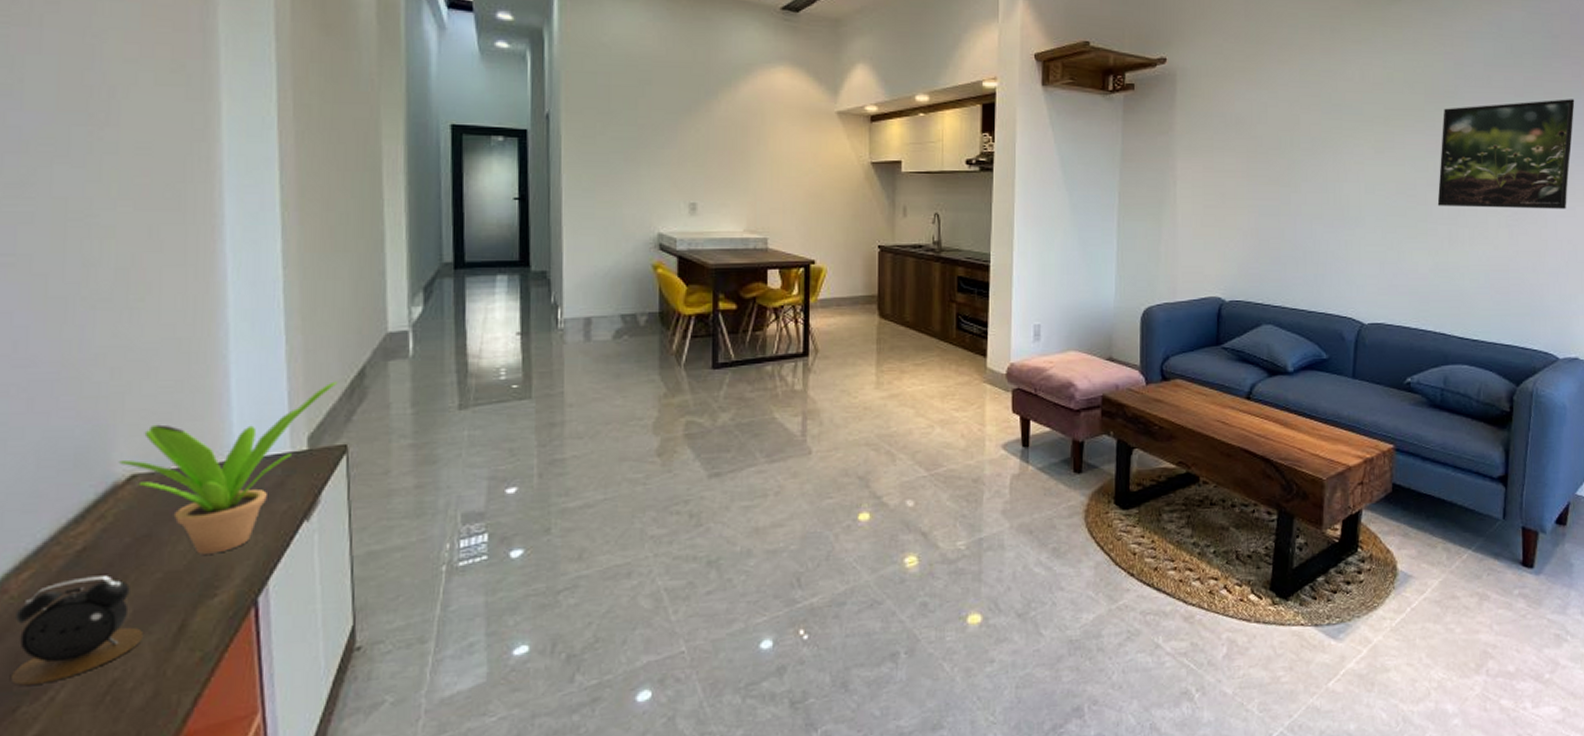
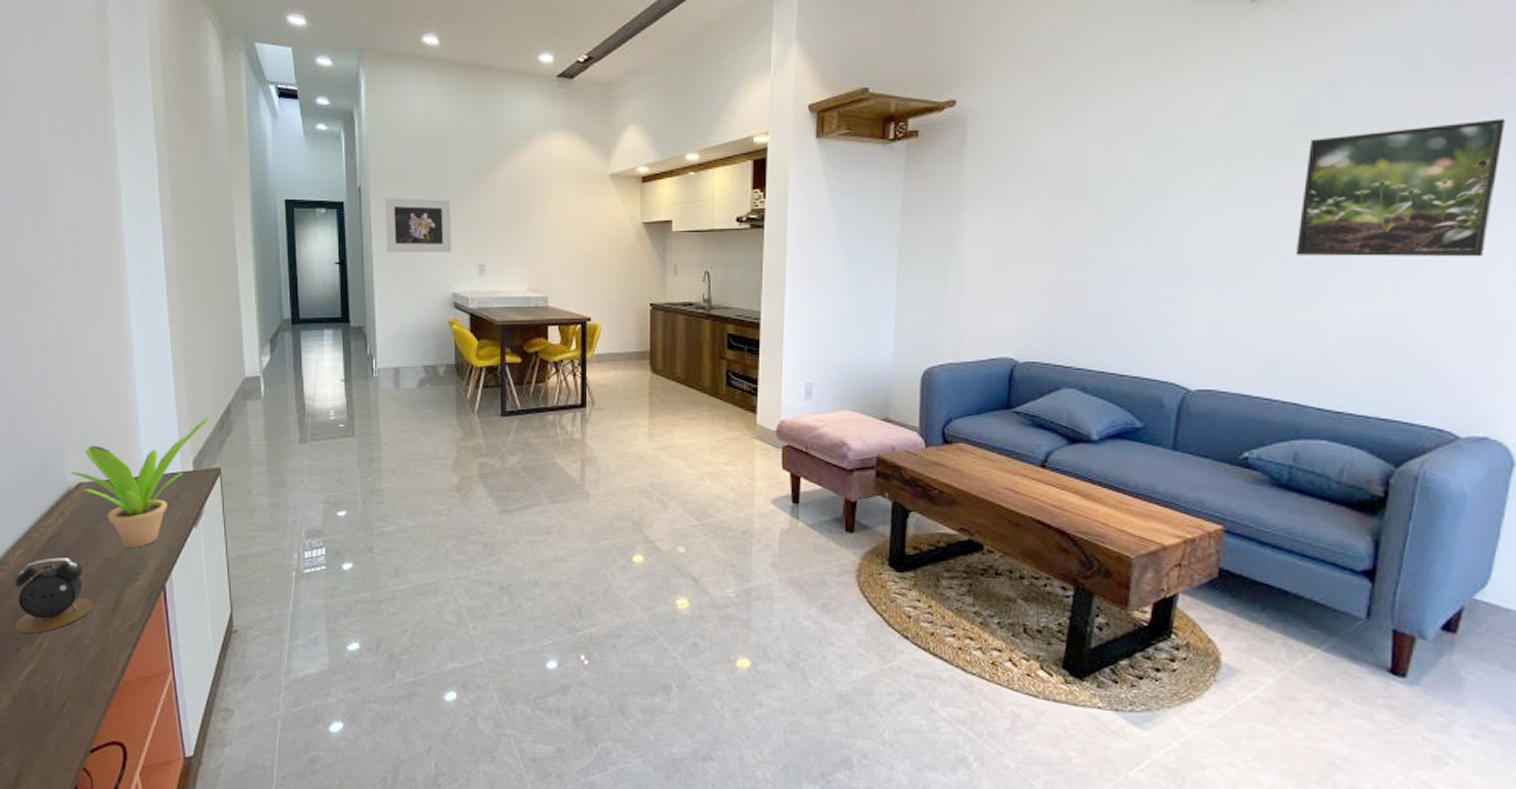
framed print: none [578,127,659,189] -> present [385,198,452,253]

